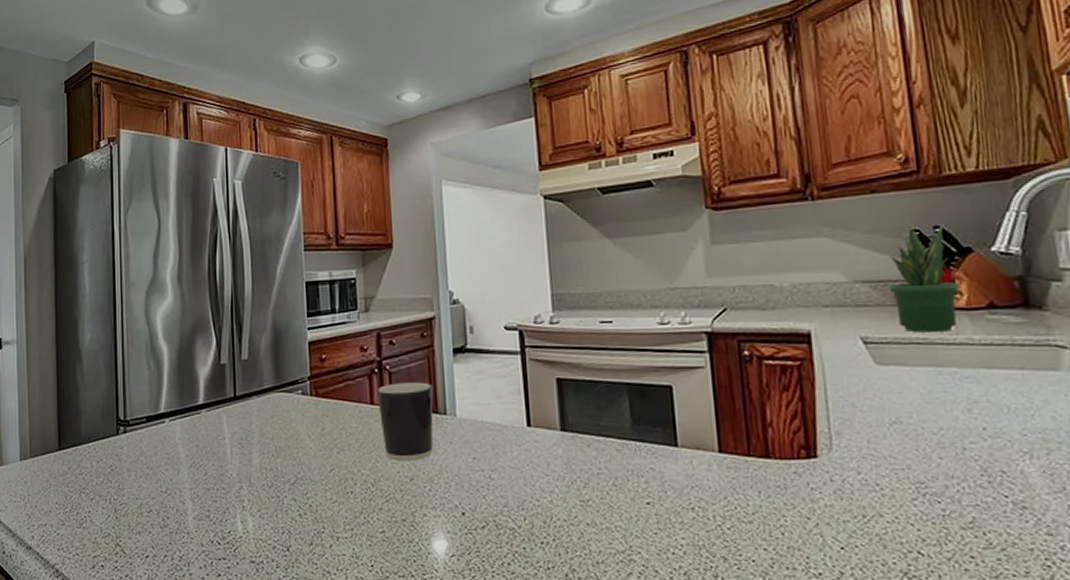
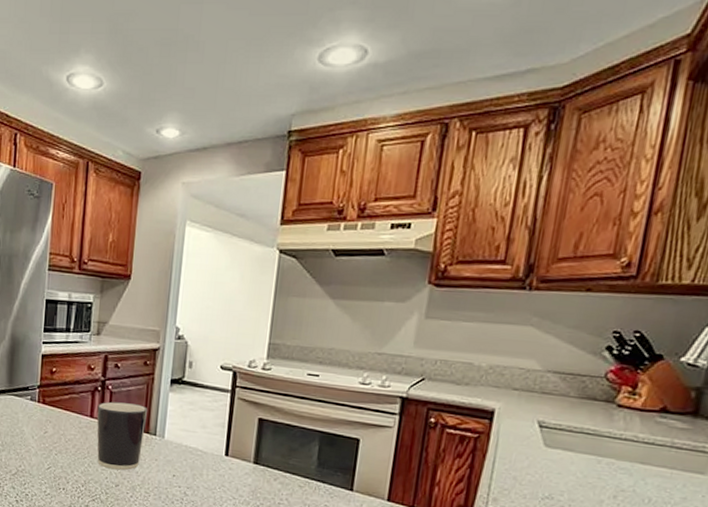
planter: present [890,226,958,333] -> none [576,328,644,427]

